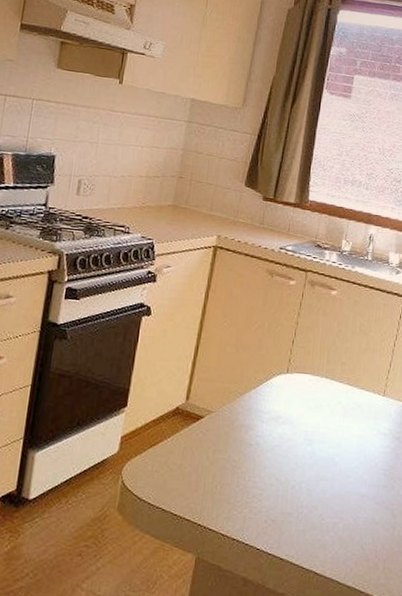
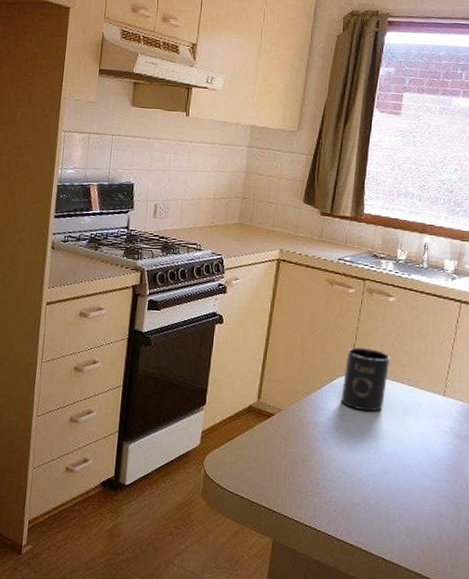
mug: none [276,344,330,413] -> present [341,347,390,412]

